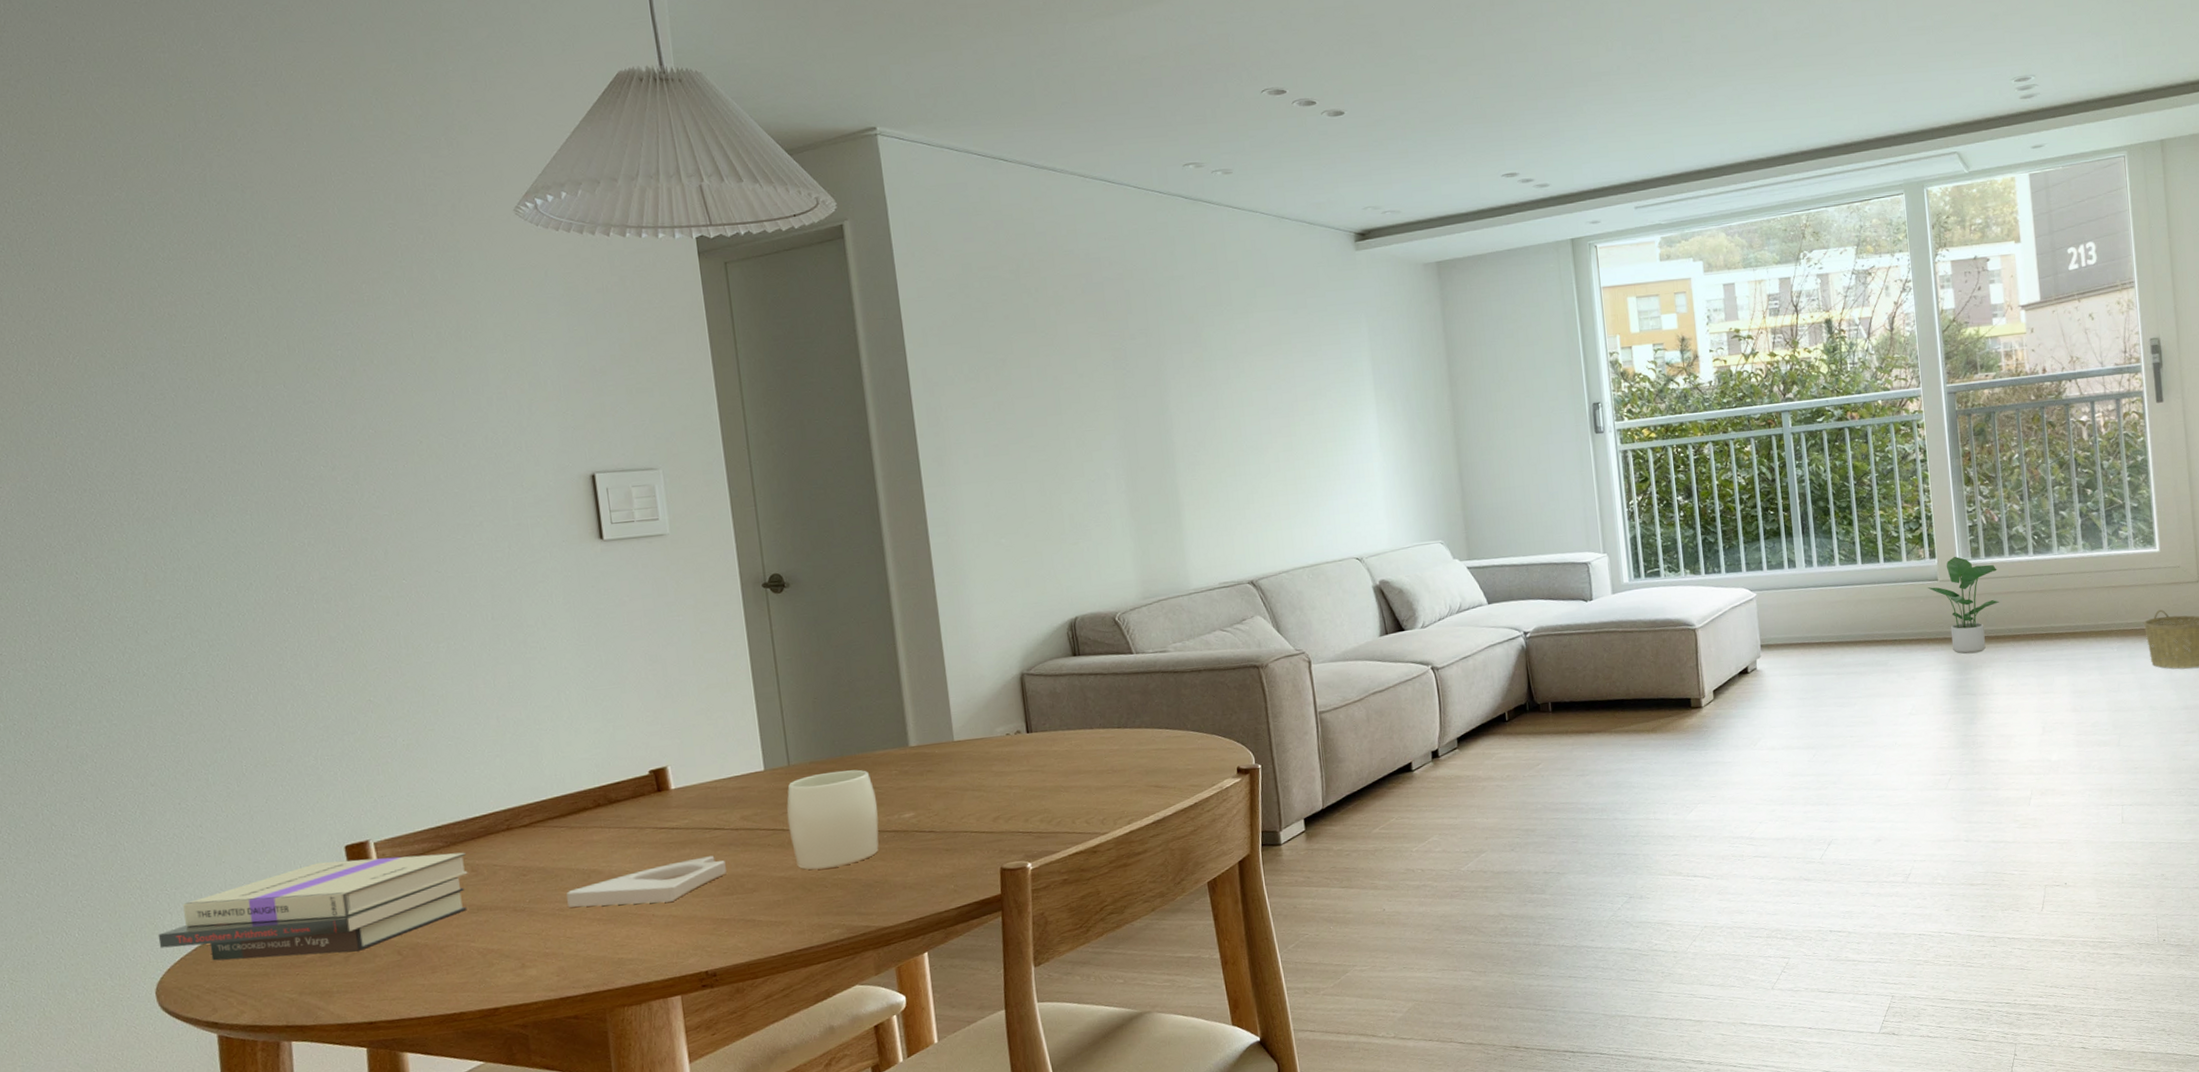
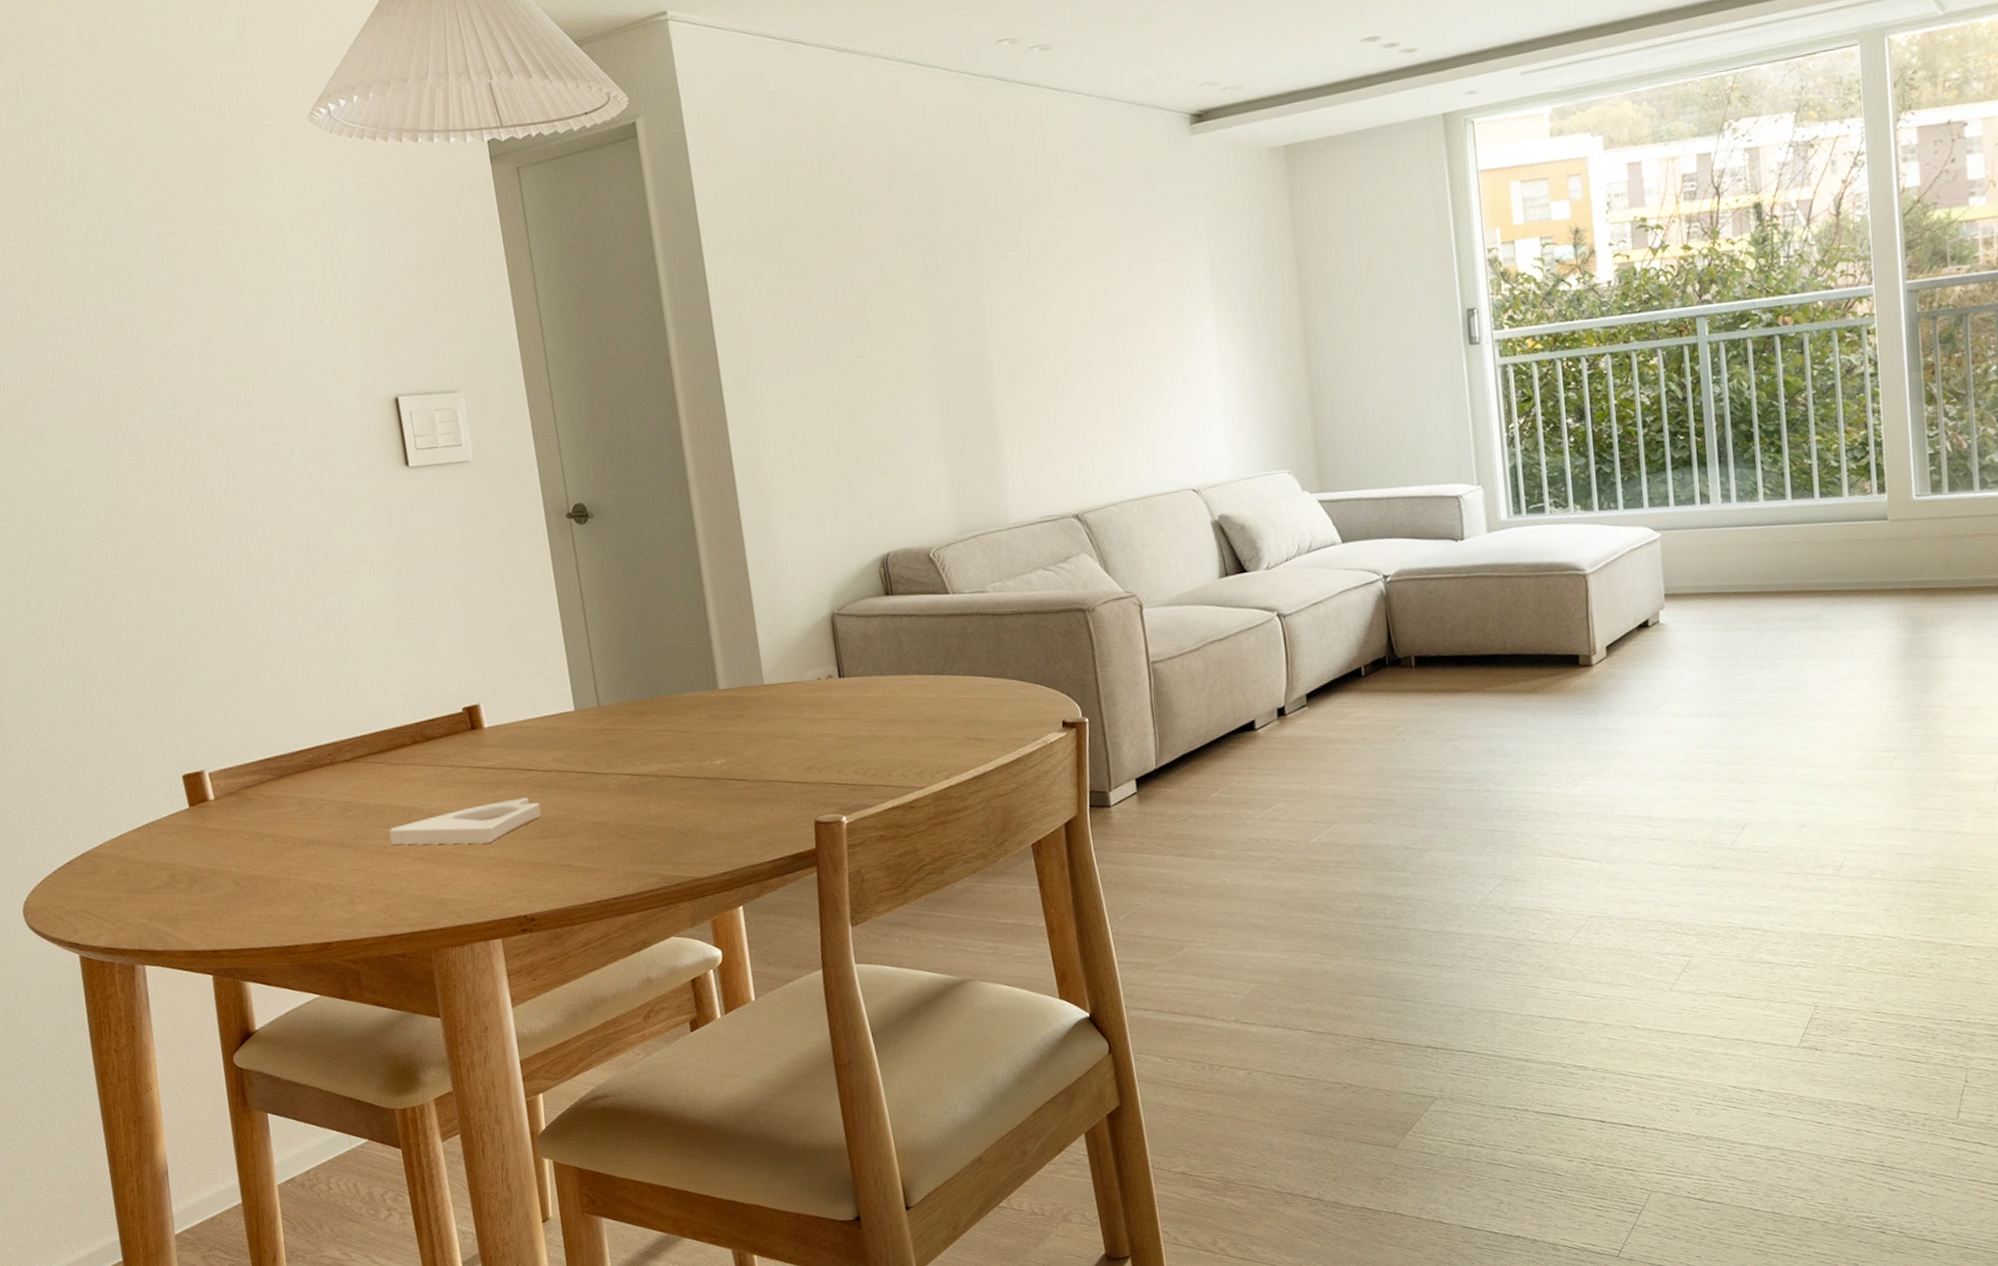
books: present [158,852,468,961] -> none [21,785,297,884]
mug: present [786,769,879,870] -> none [597,712,691,816]
potted plant: present [1928,556,1999,654] -> none [1875,490,1965,609]

